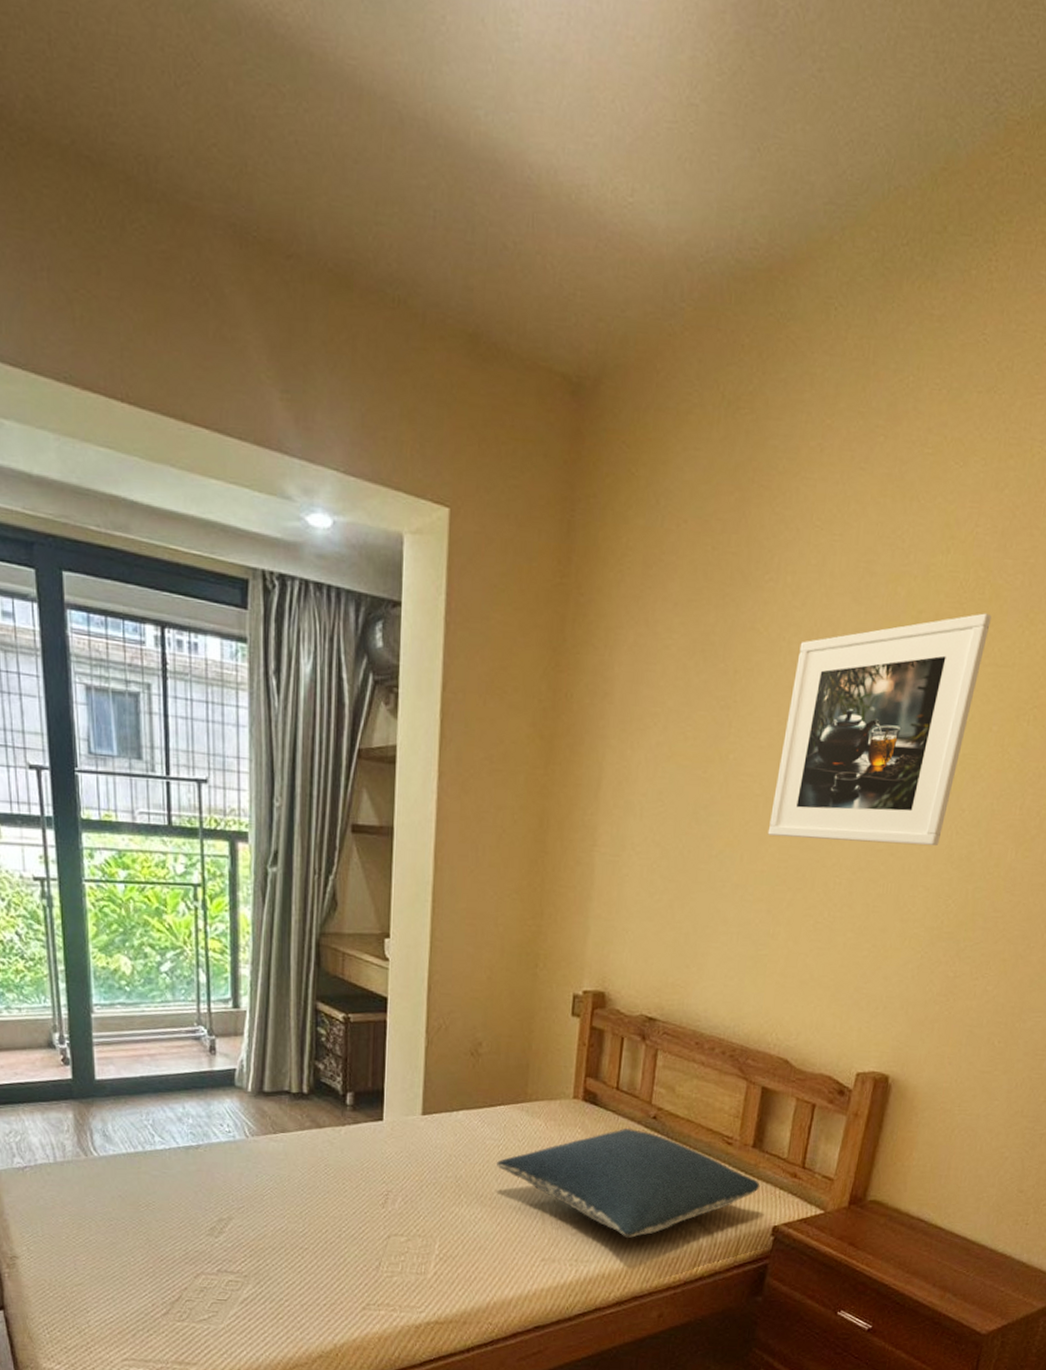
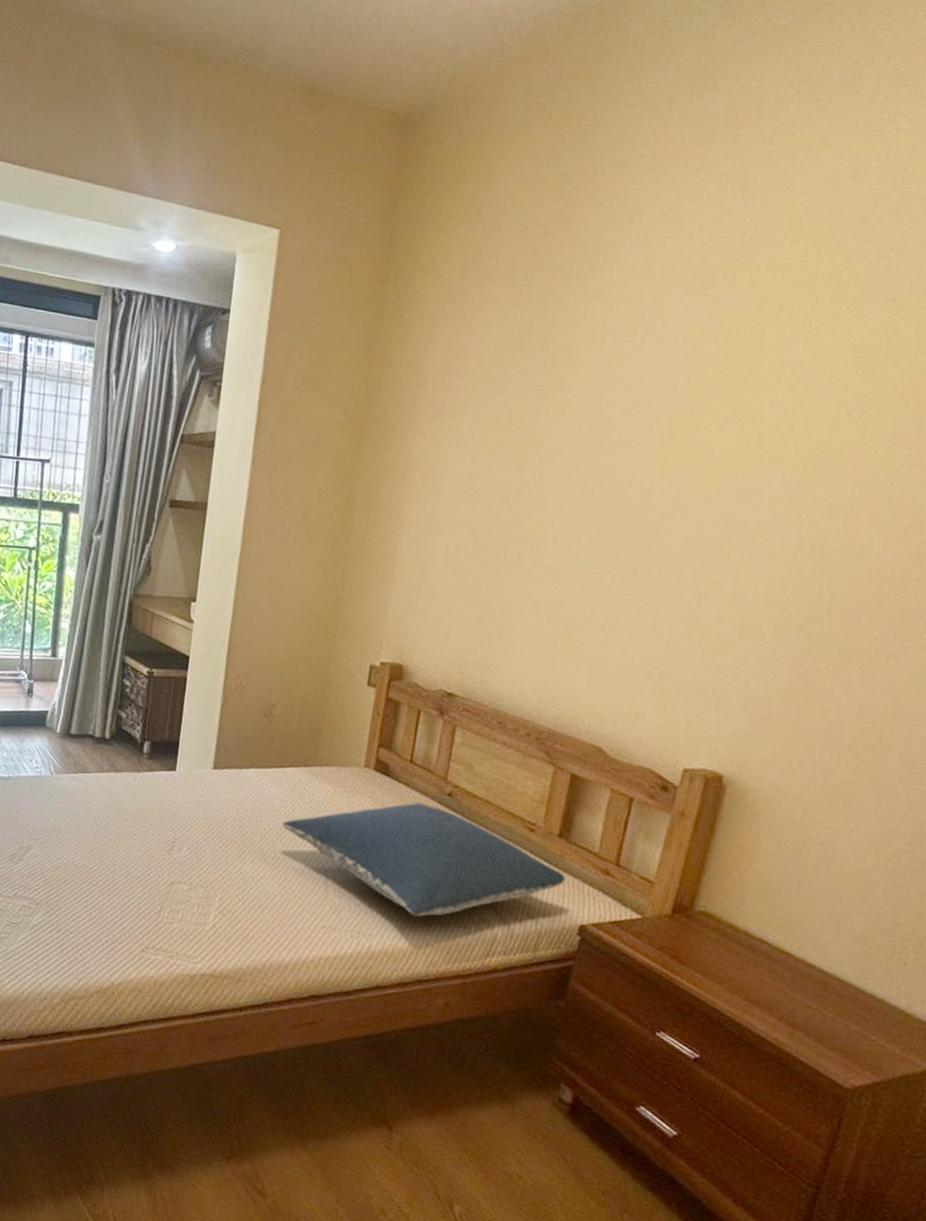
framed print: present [767,613,992,847] -> none [584,299,850,535]

